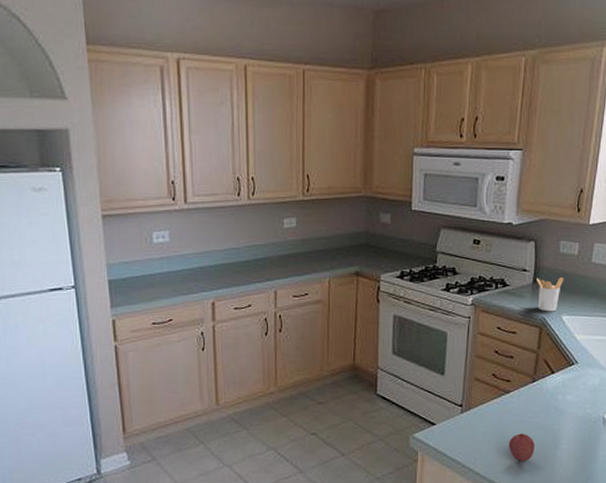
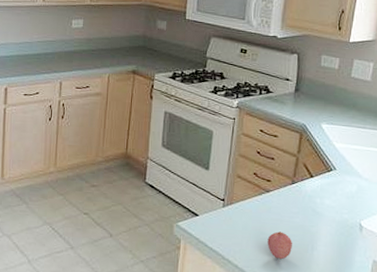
utensil holder: present [537,277,564,312] -> none [298,87,325,120]

